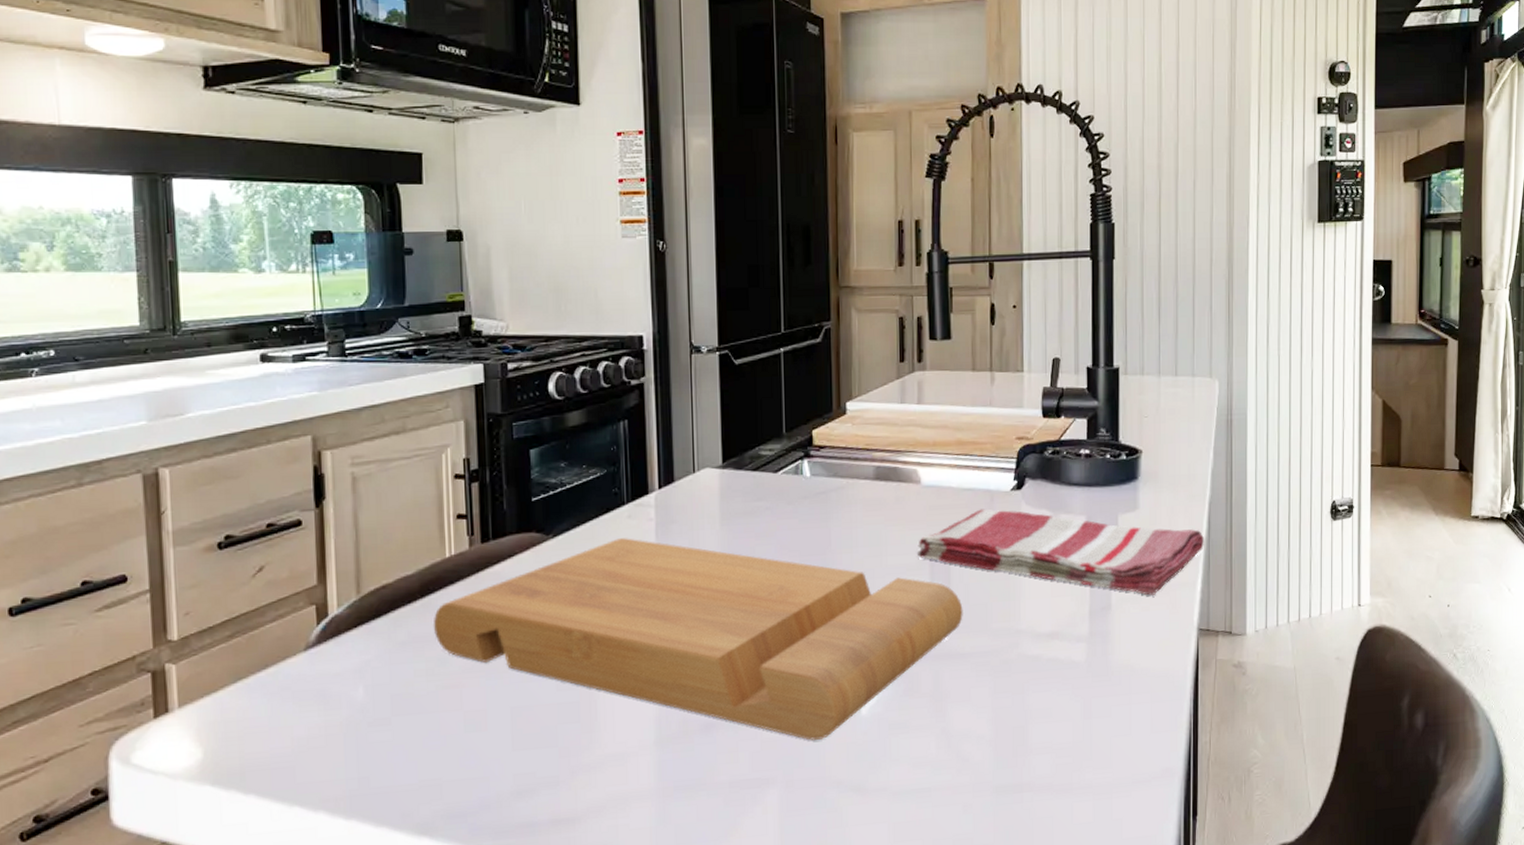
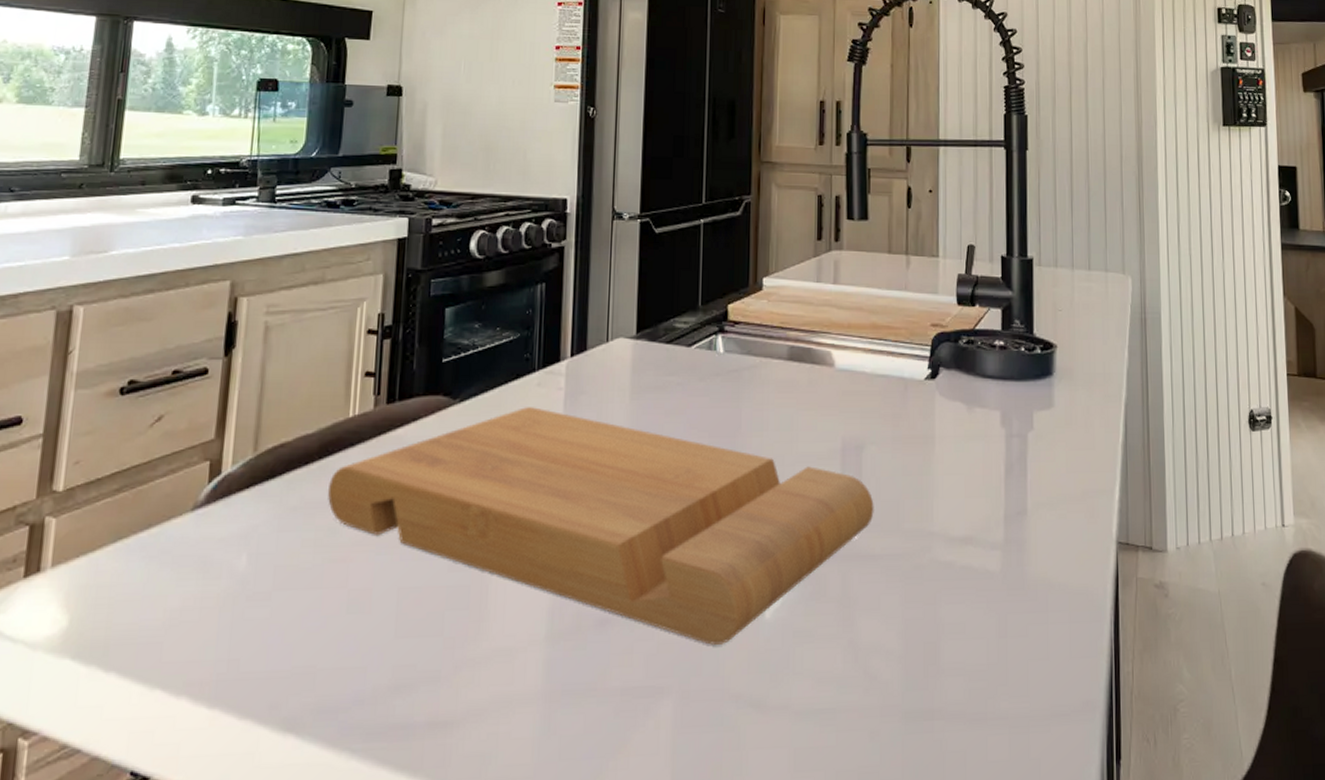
dish towel: present [916,509,1204,596] -> none [828,397,1121,502]

